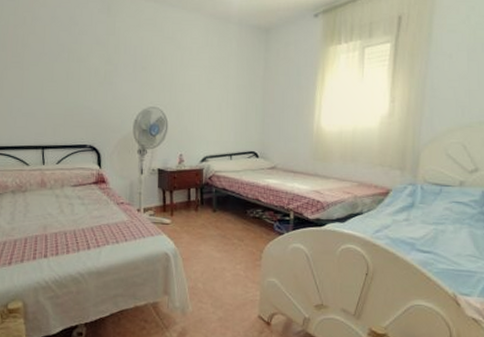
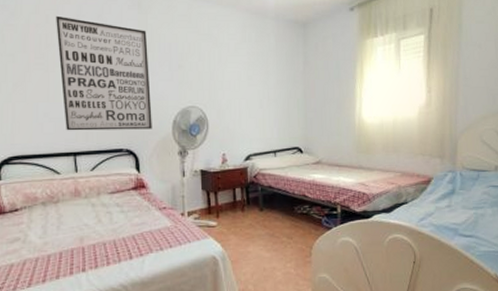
wall art: none [32,17,115,128] -> present [56,15,152,131]

